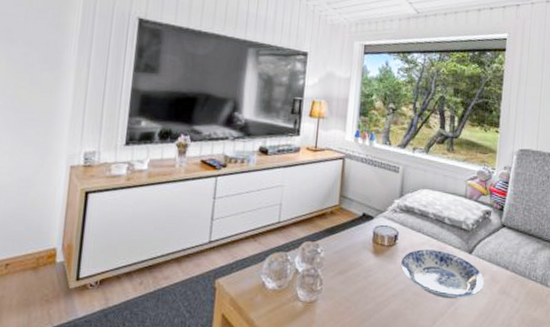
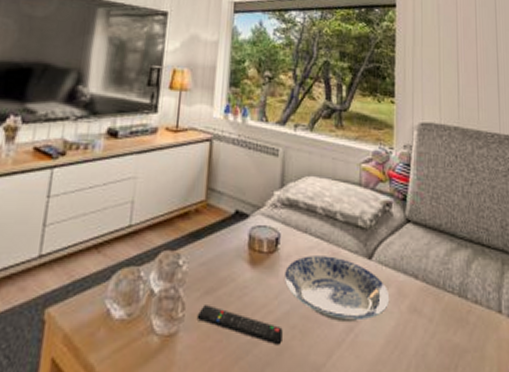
remote control: none [331,281,398,313] -> present [196,303,283,345]

